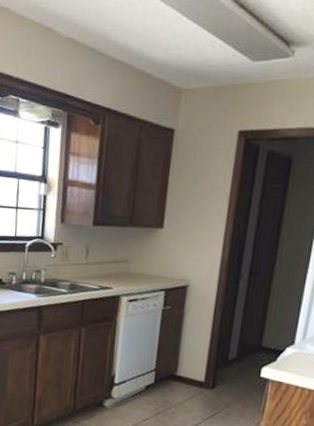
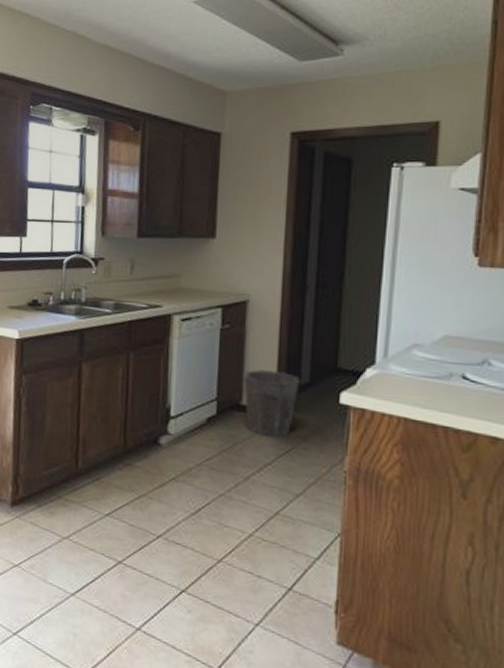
waste bin: none [179,346,229,404] -> present [243,369,300,438]

